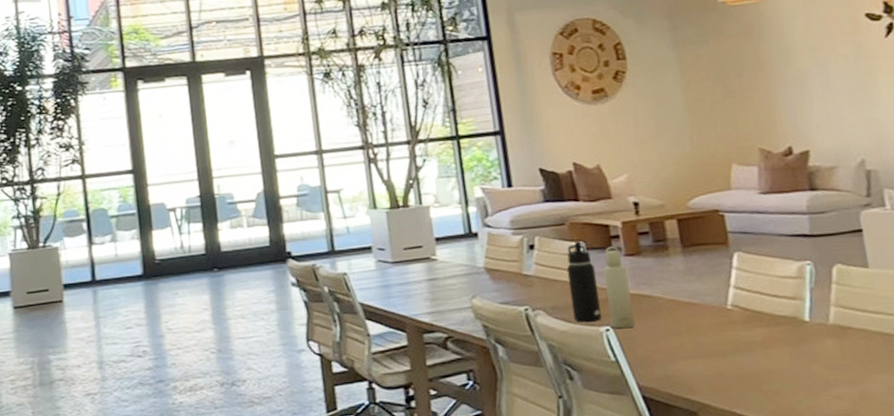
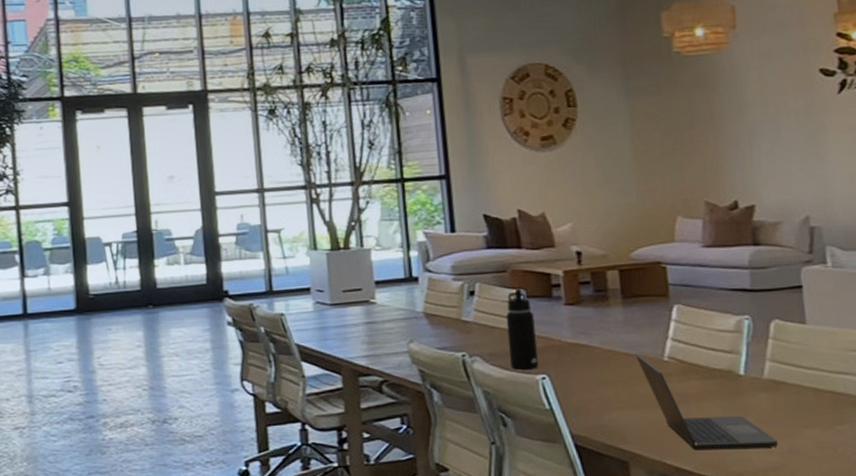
bottle: present [603,246,635,329] -> none [542,294,571,378]
laptop: none [698,303,848,399] -> present [635,355,778,450]

